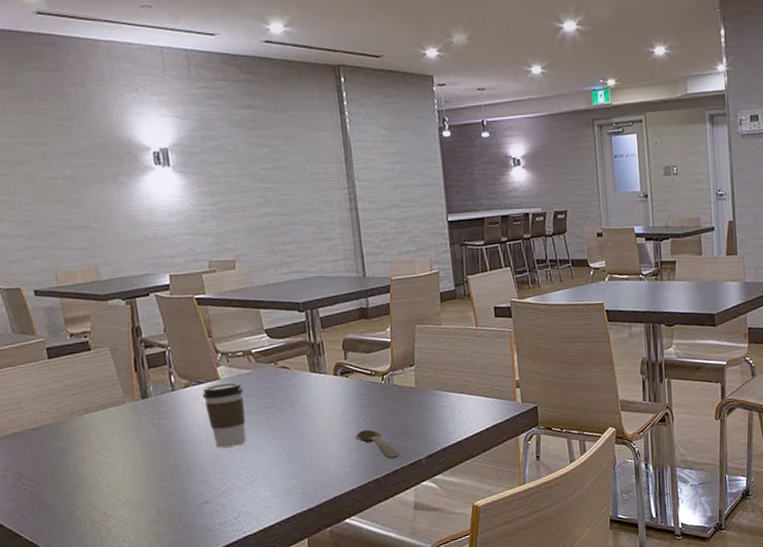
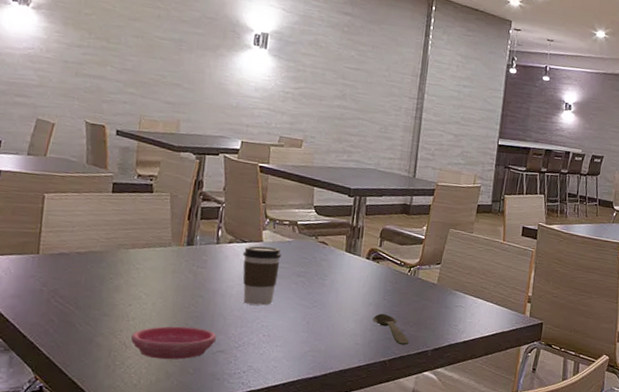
saucer: none [110,482,198,523] -> present [131,326,217,360]

